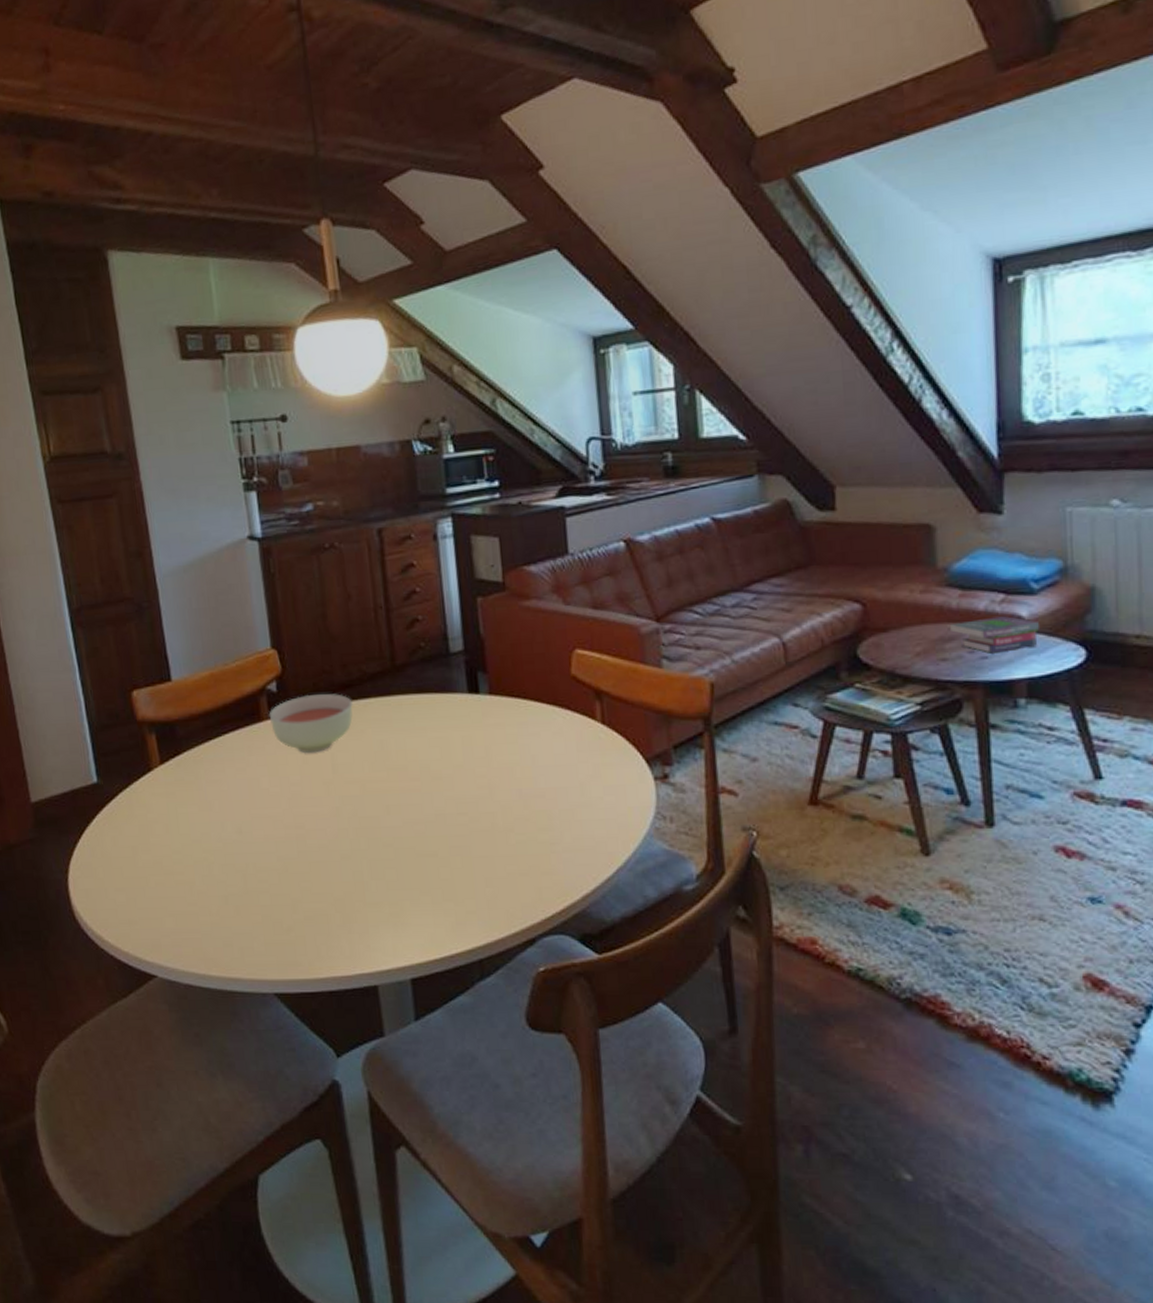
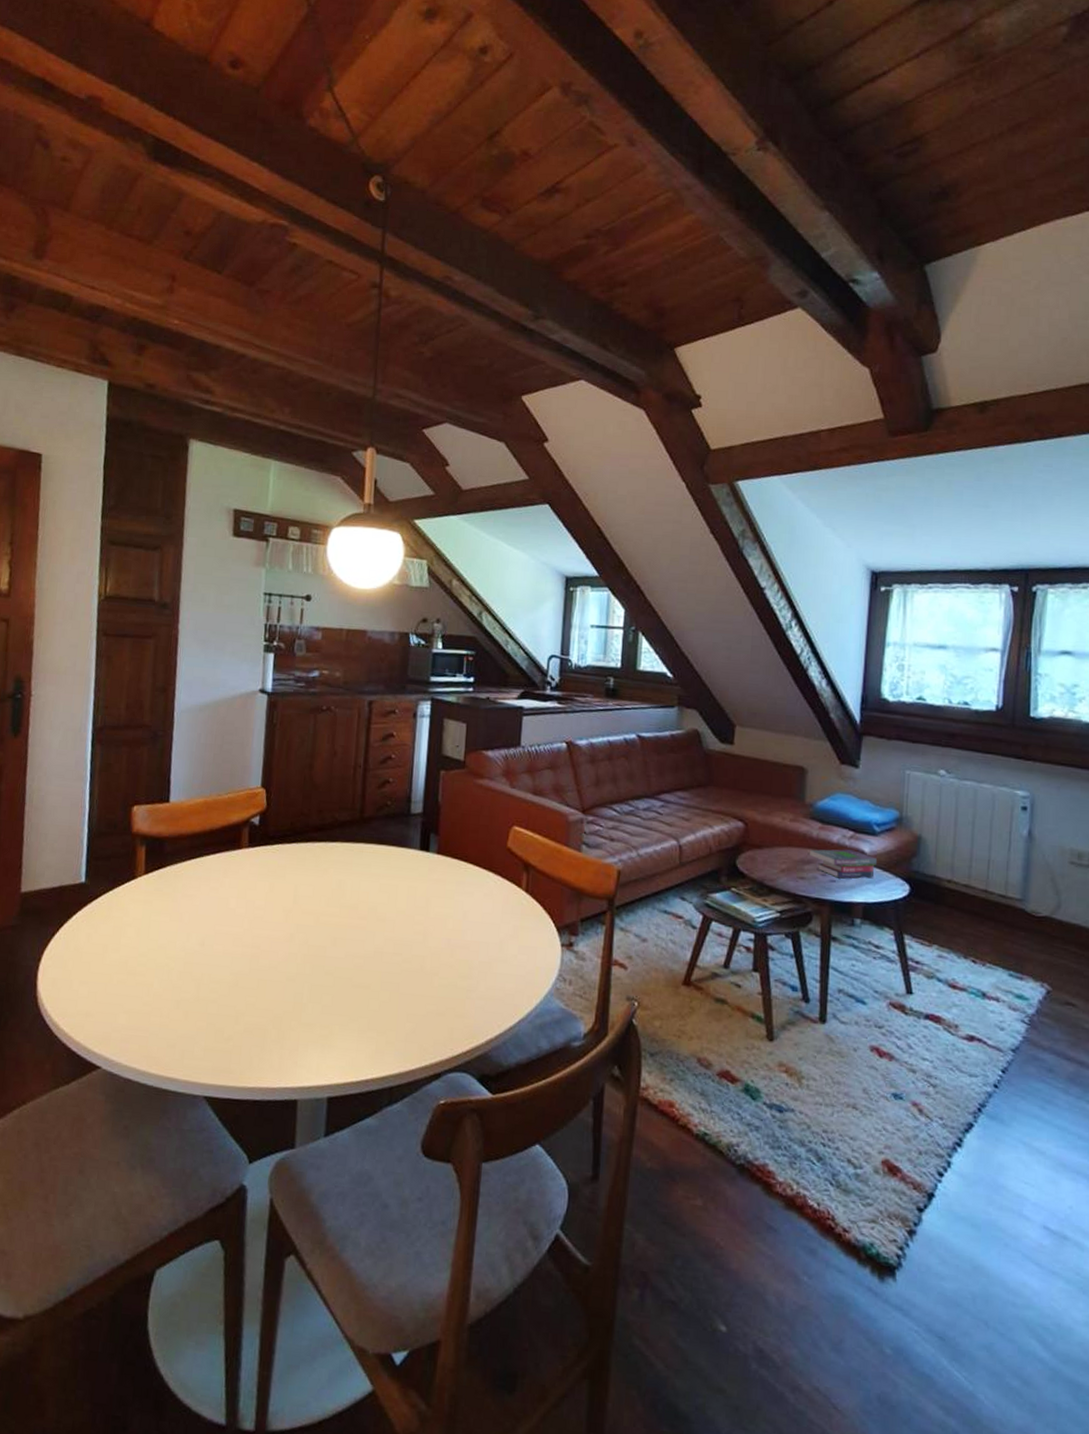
bowl: present [268,693,353,754] -> none [248,832,322,883]

